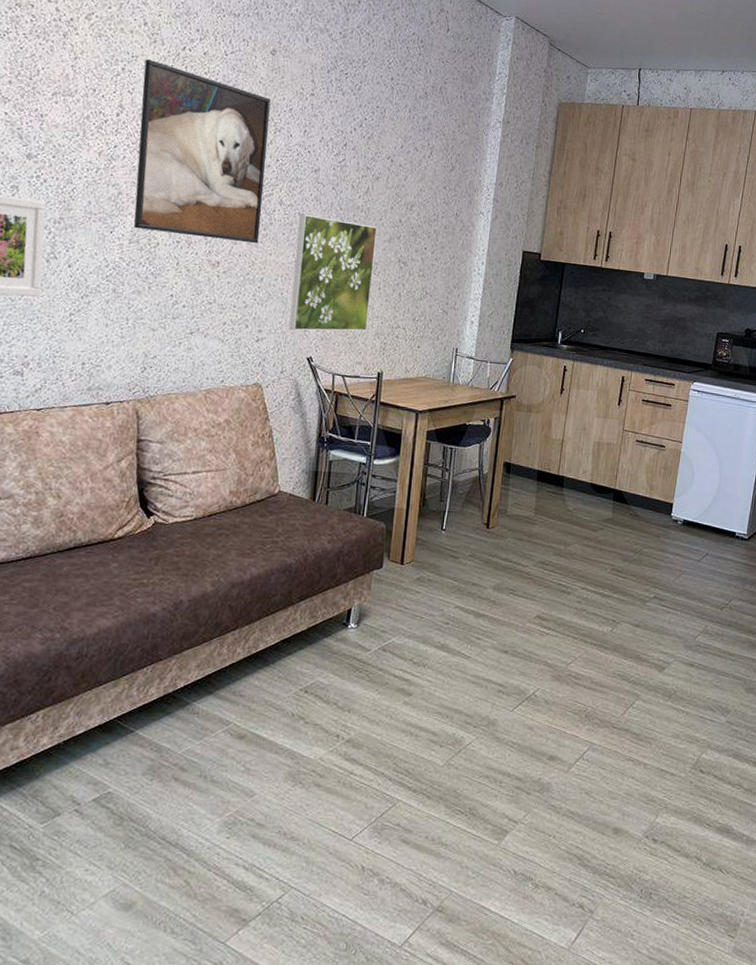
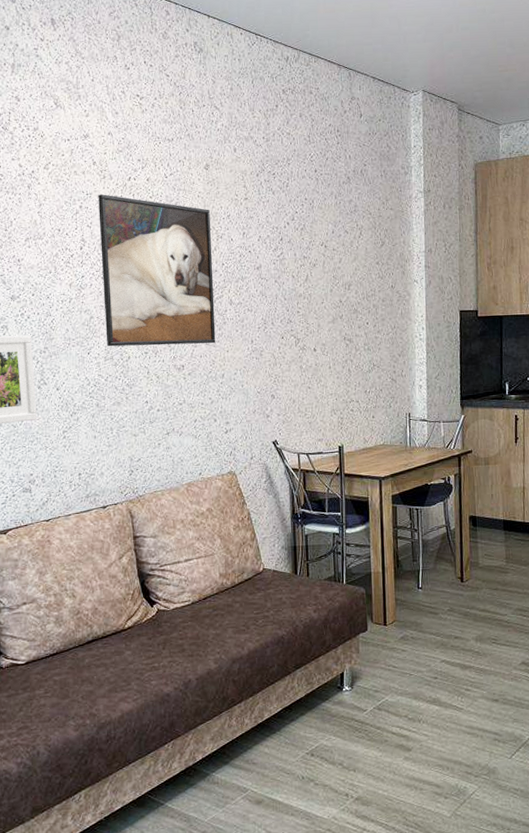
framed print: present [288,213,378,332] -> none [248,309,324,418]

